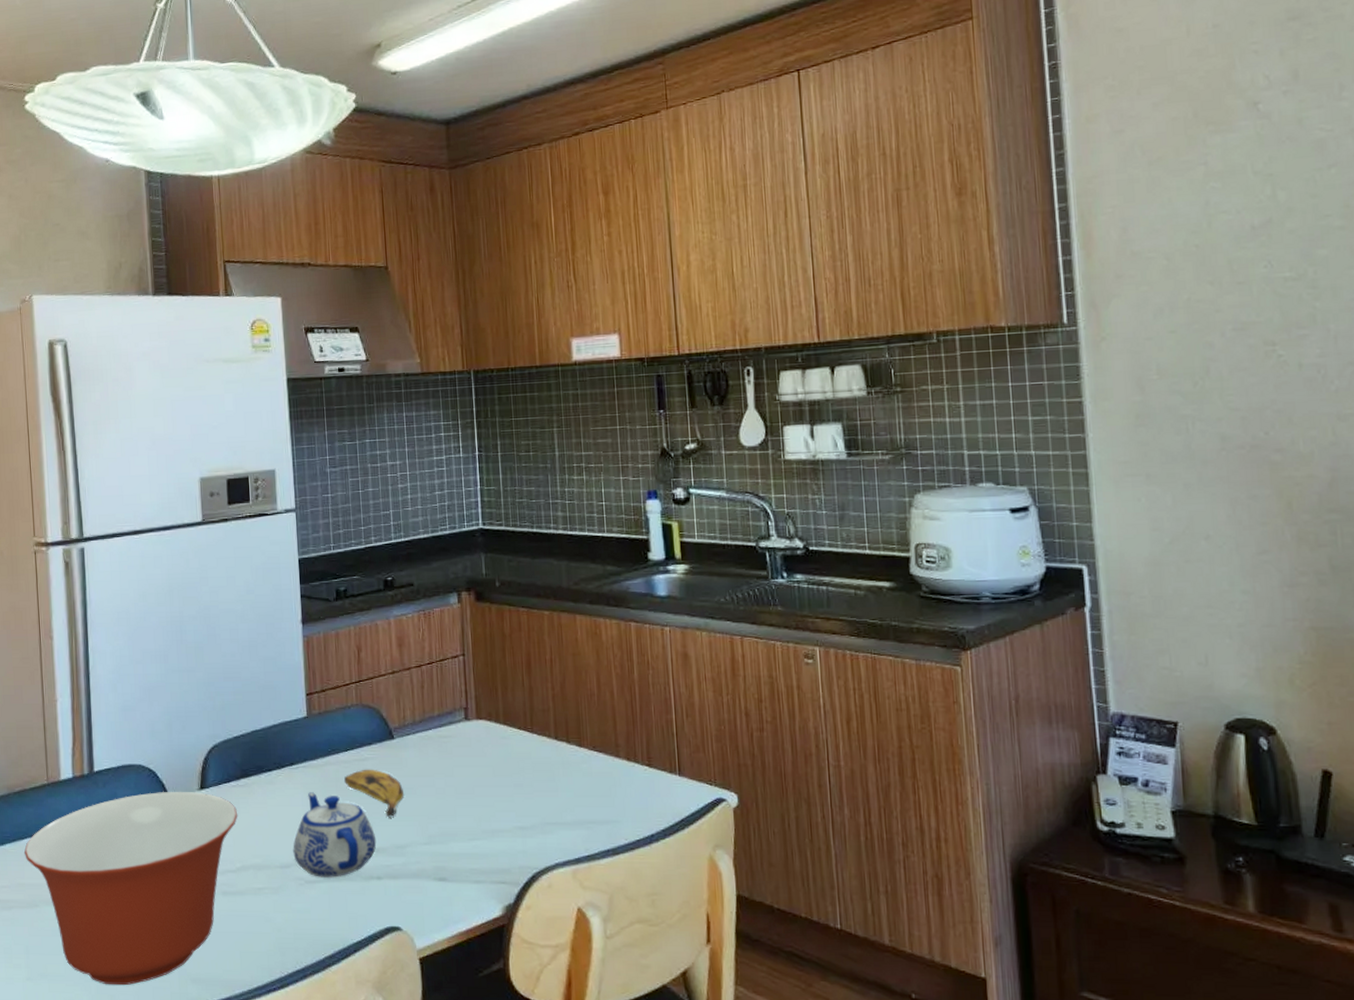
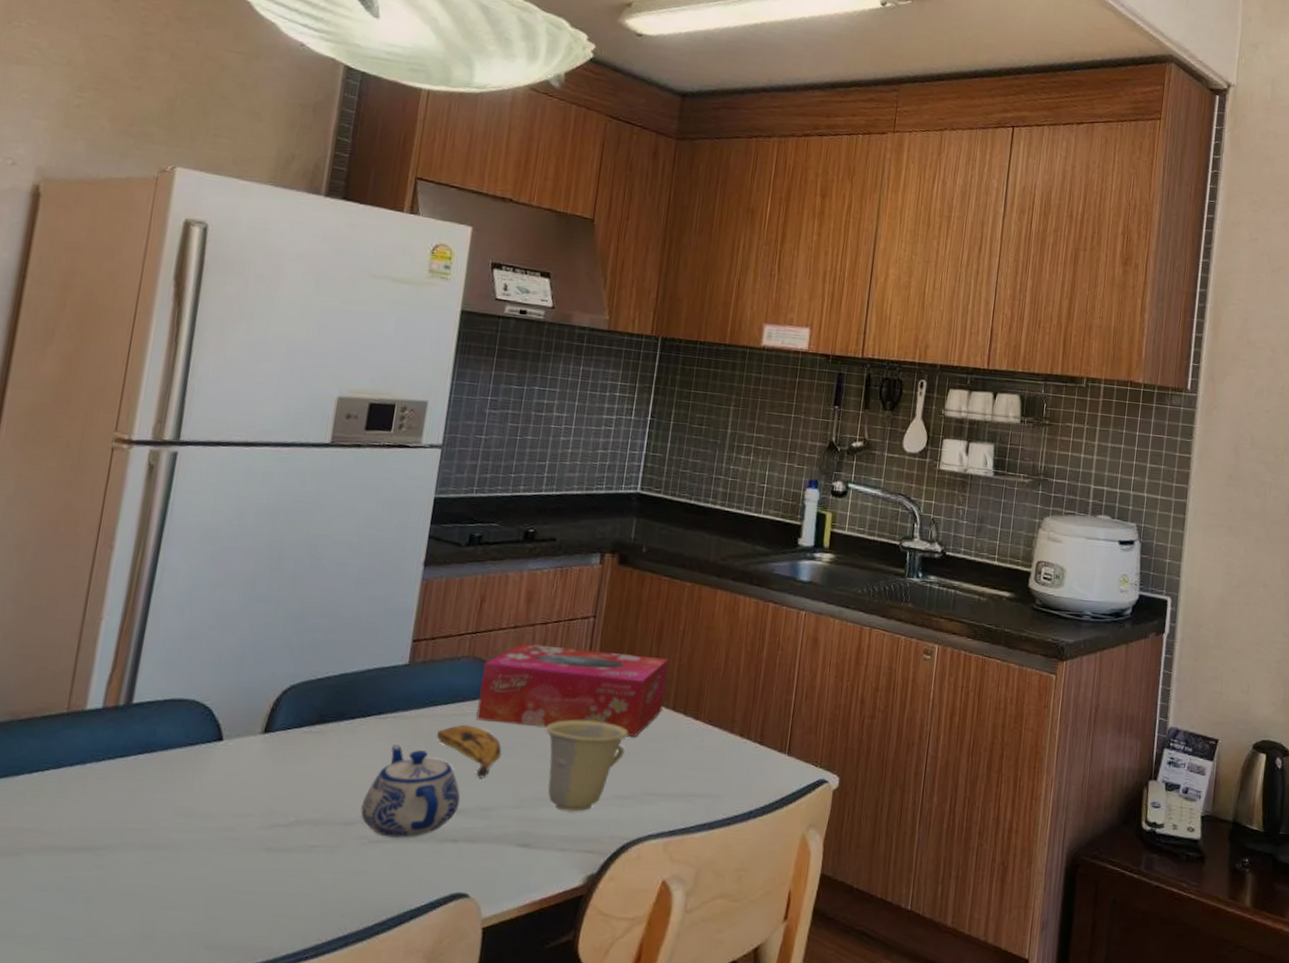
mixing bowl: present [24,791,238,986] -> none [16,731,304,951]
tissue box: none [372,687,545,768] -> present [476,643,669,737]
cup: none [439,756,517,845] -> present [545,719,629,812]

